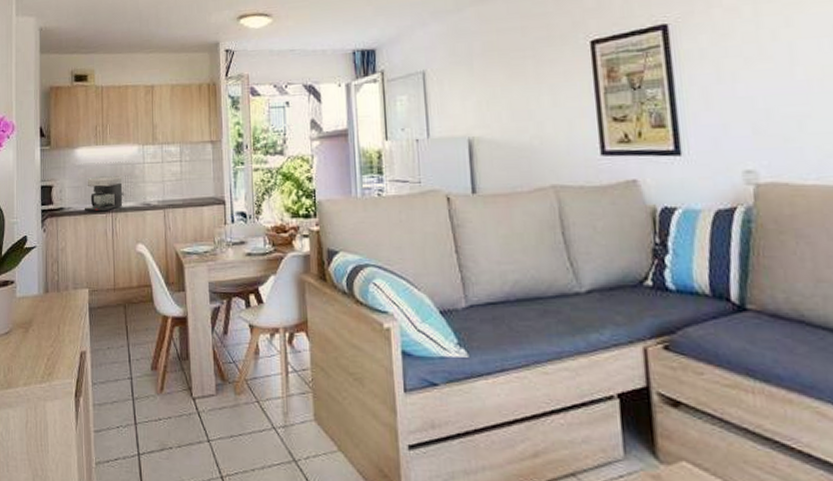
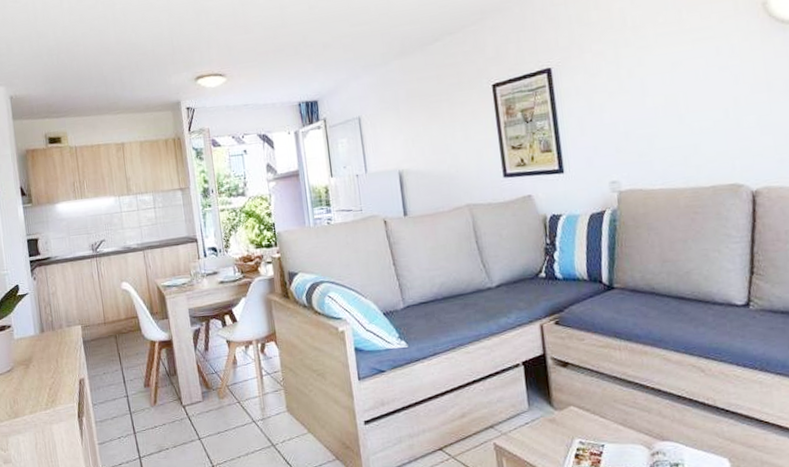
coffee maker: present [85,176,123,212] -> none [70,225,105,259]

